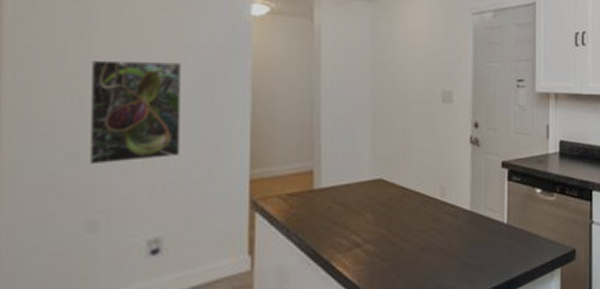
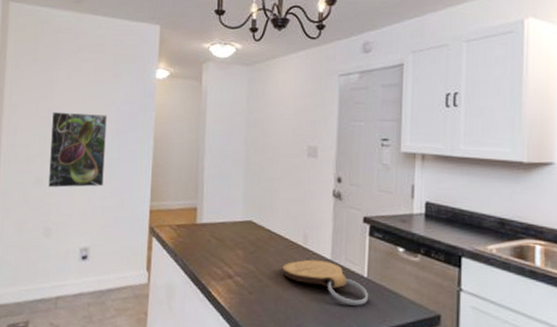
cutting board: none [419,212,508,255] -> present [282,259,368,306]

